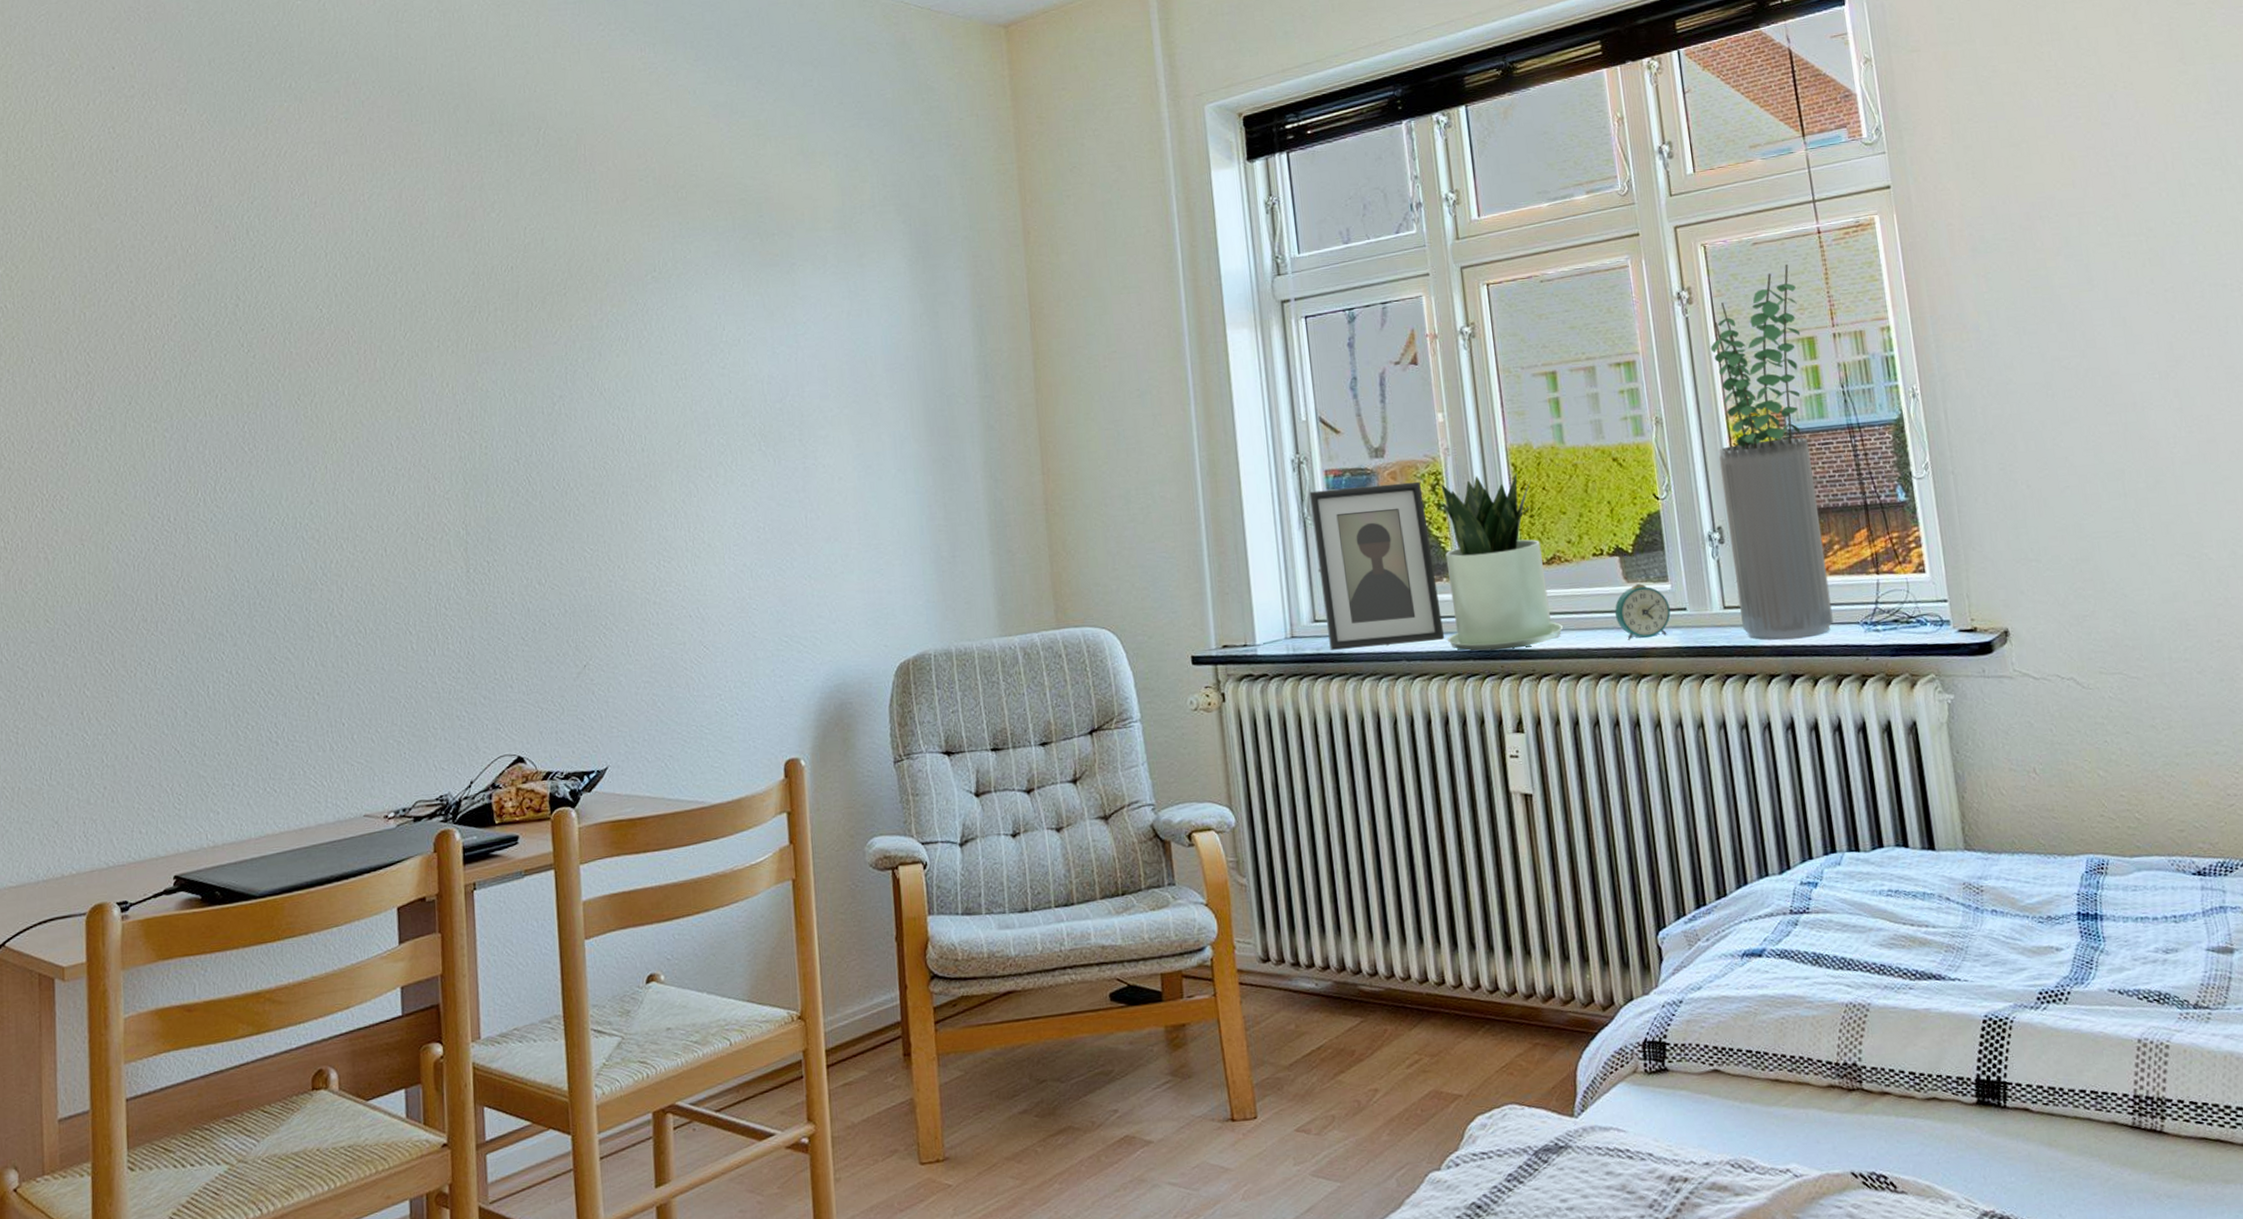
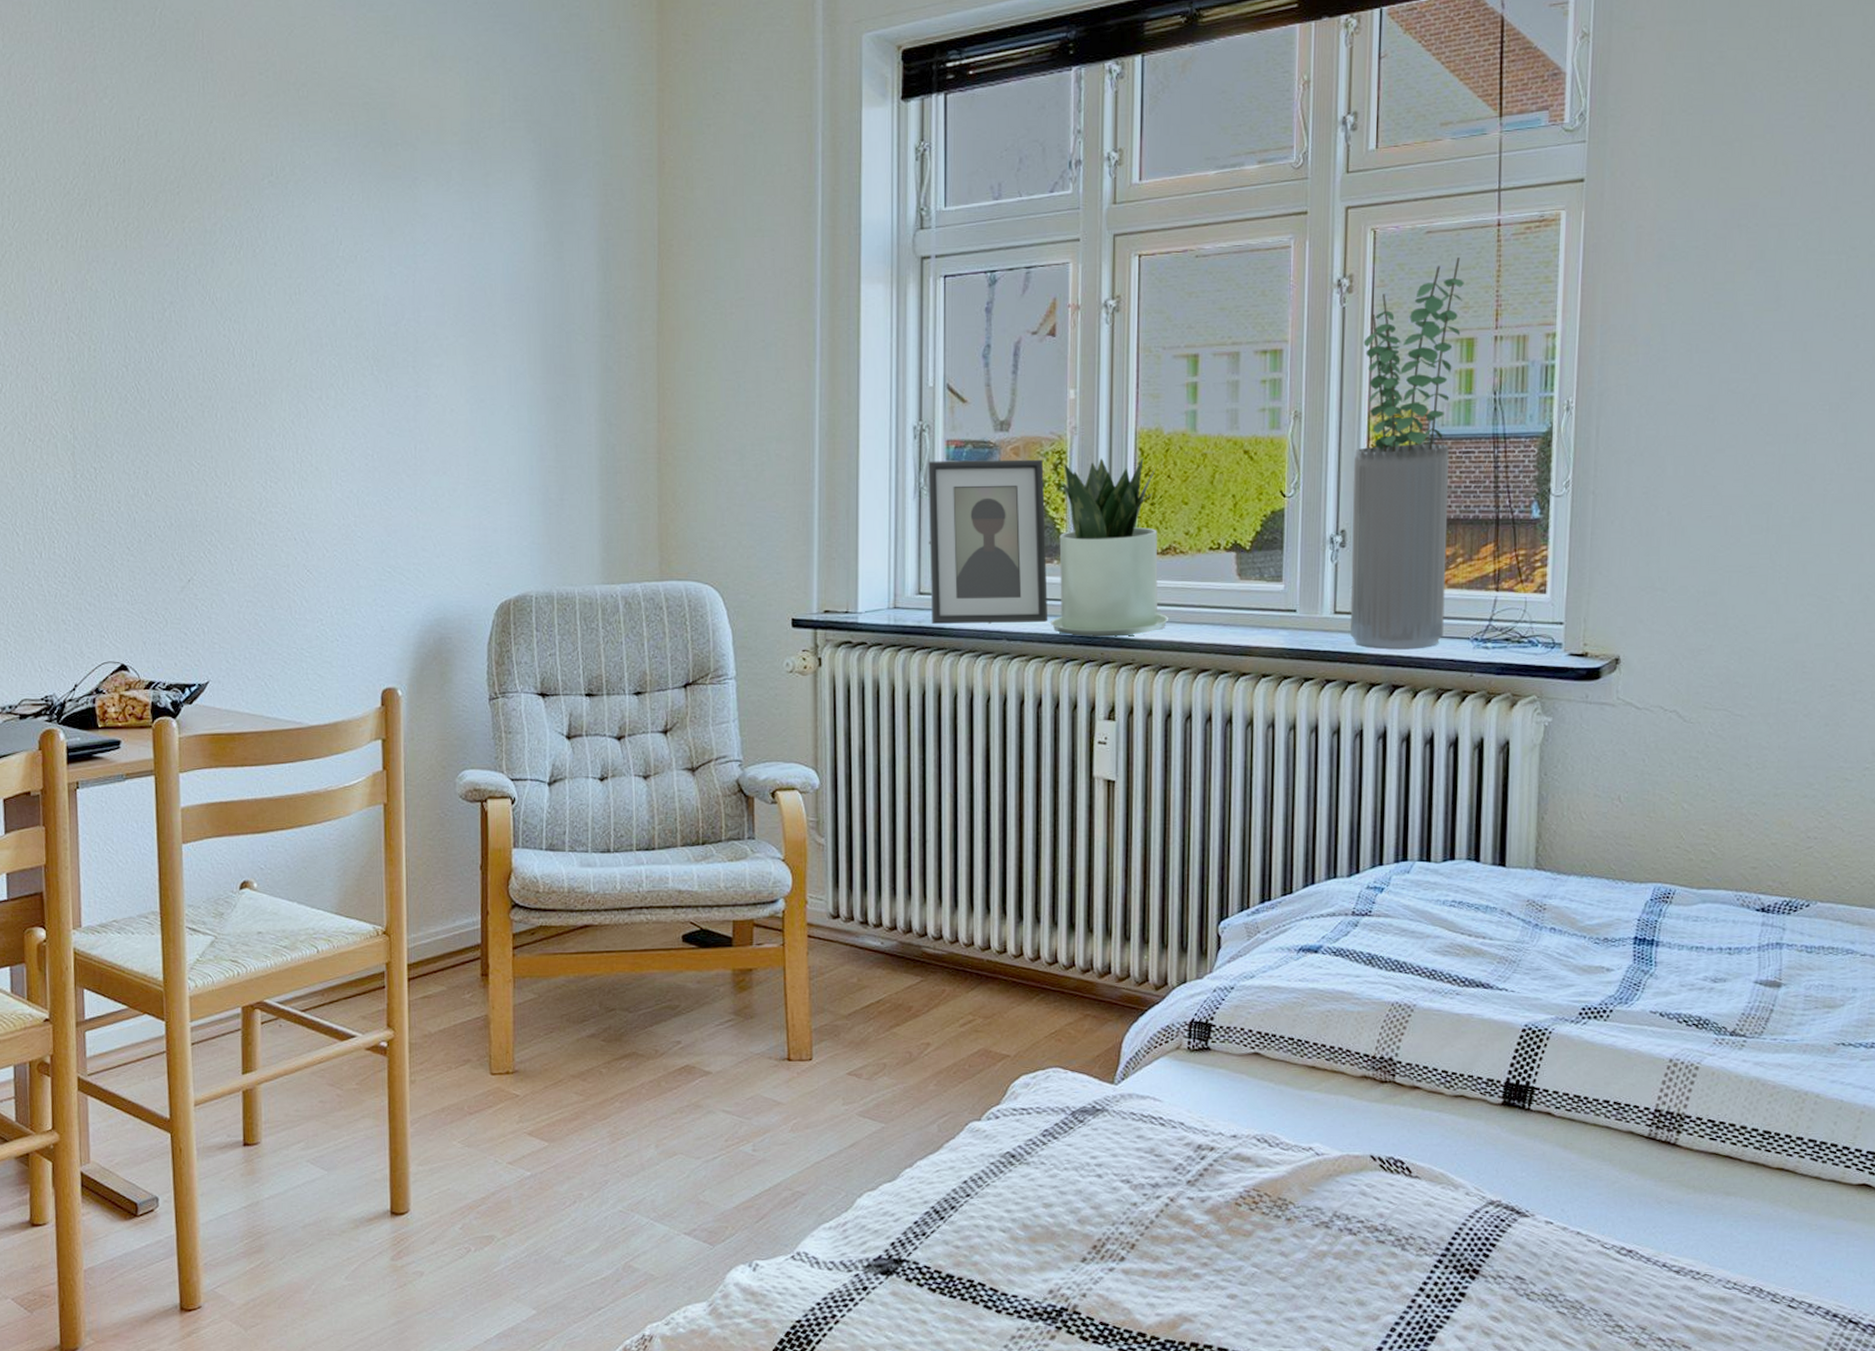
alarm clock: present [1615,584,1671,641] -> none [1224,582,1280,639]

